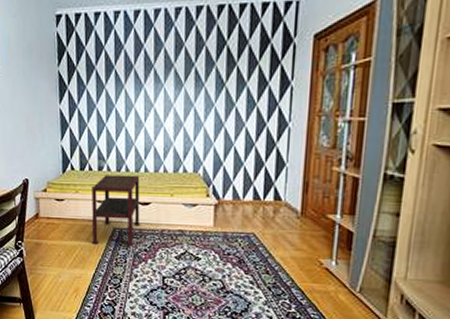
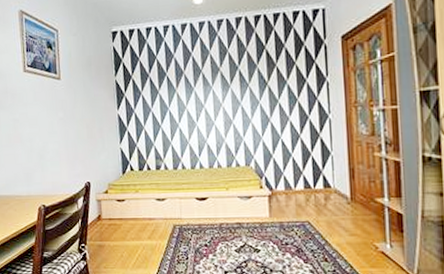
side table: present [92,175,140,246] -> none [151,172,199,242]

